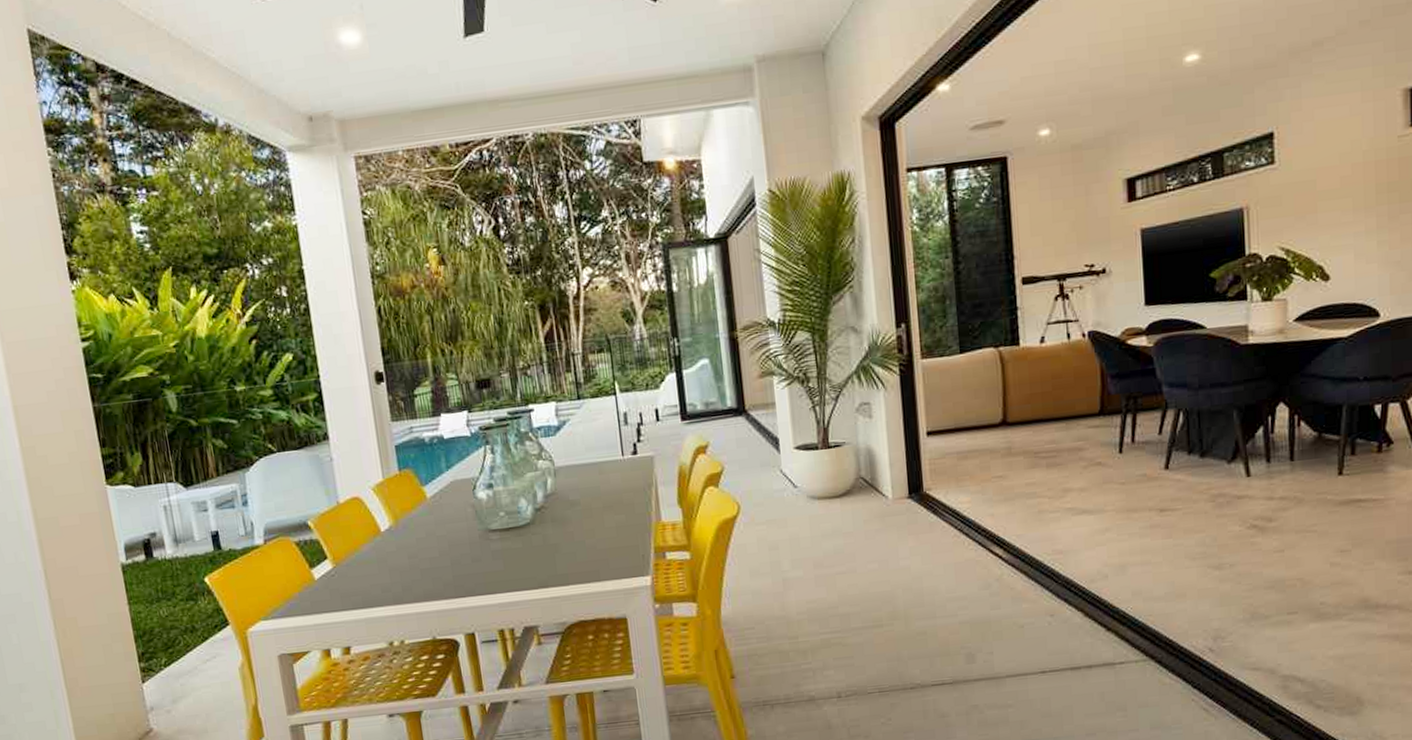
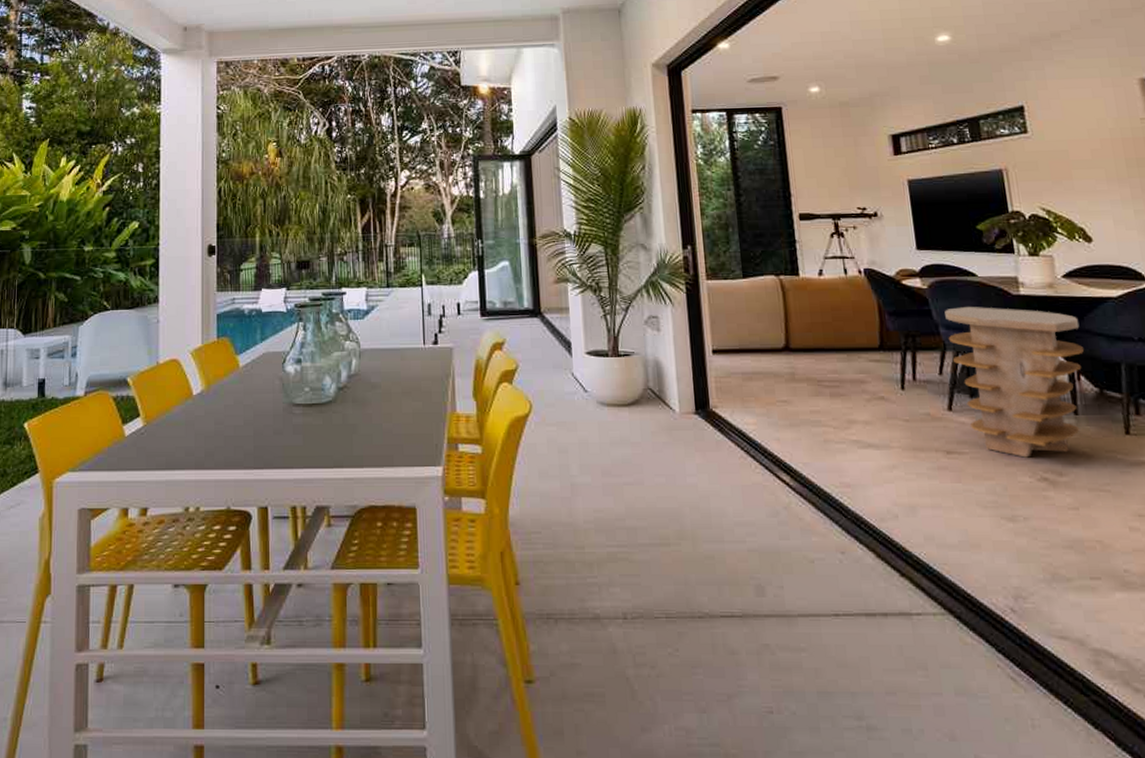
side table: none [1169,358,1307,508] -> present [944,307,1084,458]

